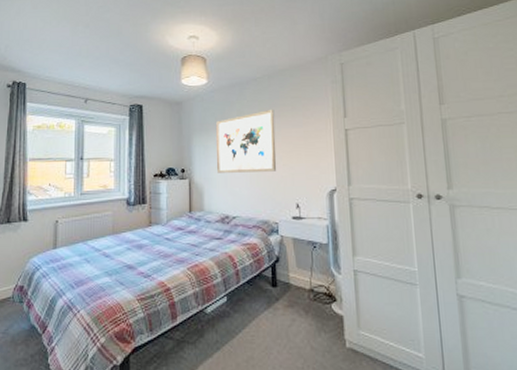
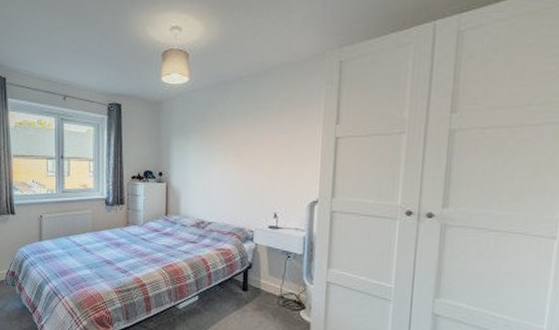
wall art: present [216,109,276,173] -> none [195,112,260,179]

